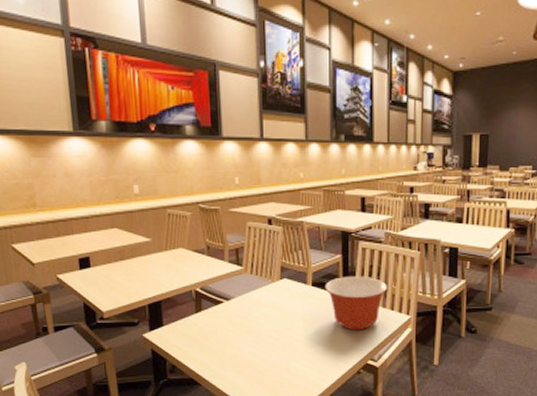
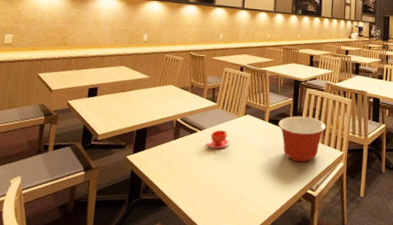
teacup: none [237,299,266,320] -> present [206,130,230,149]

